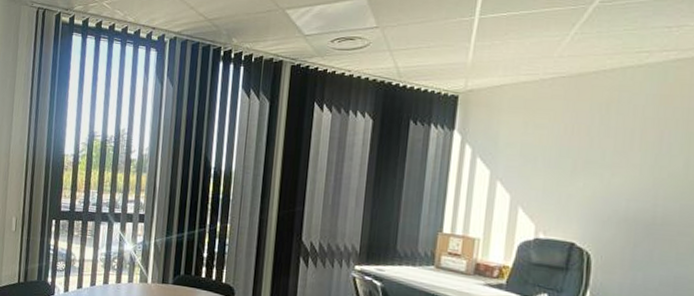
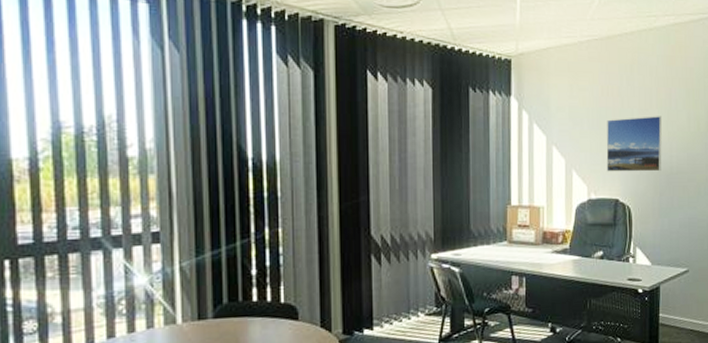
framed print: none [562,159,646,220] -> present [606,116,662,172]

